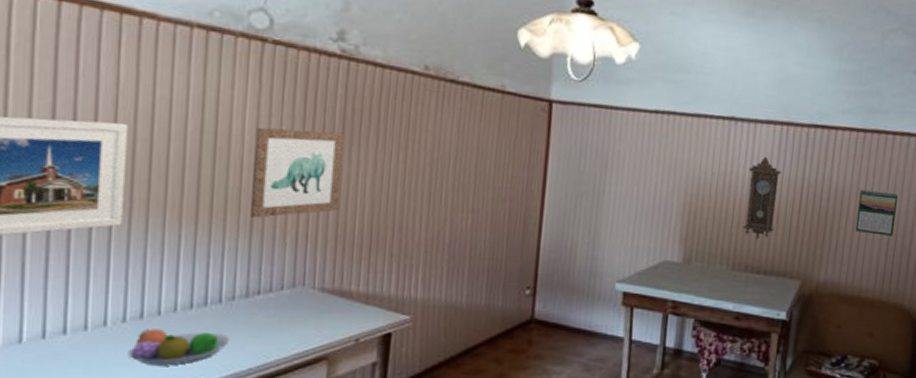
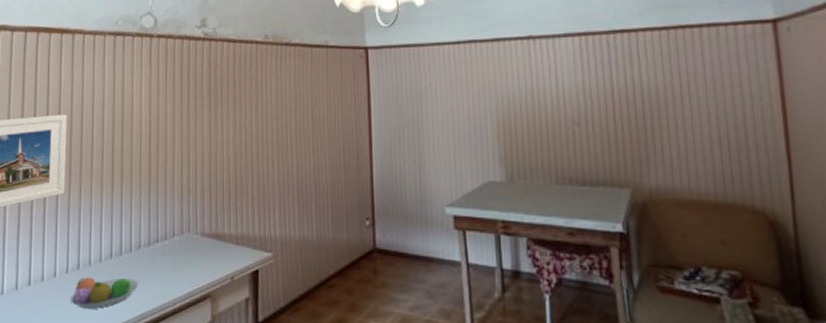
wall art: present [251,127,345,219] -> none [149,99,211,179]
pendulum clock: present [742,156,781,239] -> none [555,68,592,151]
calendar: present [855,189,898,236] -> none [675,86,724,132]

